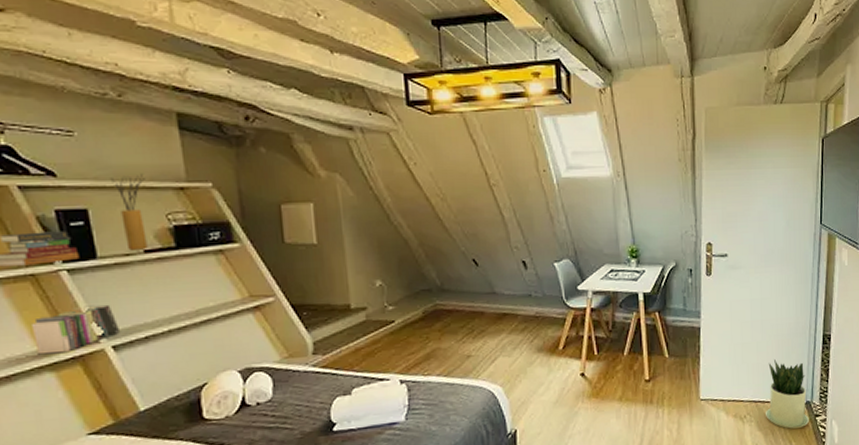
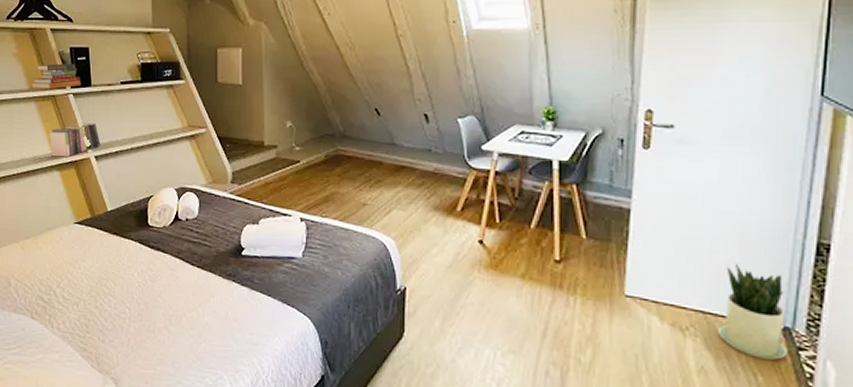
vase: present [109,173,148,251] -> none [104,20,126,81]

